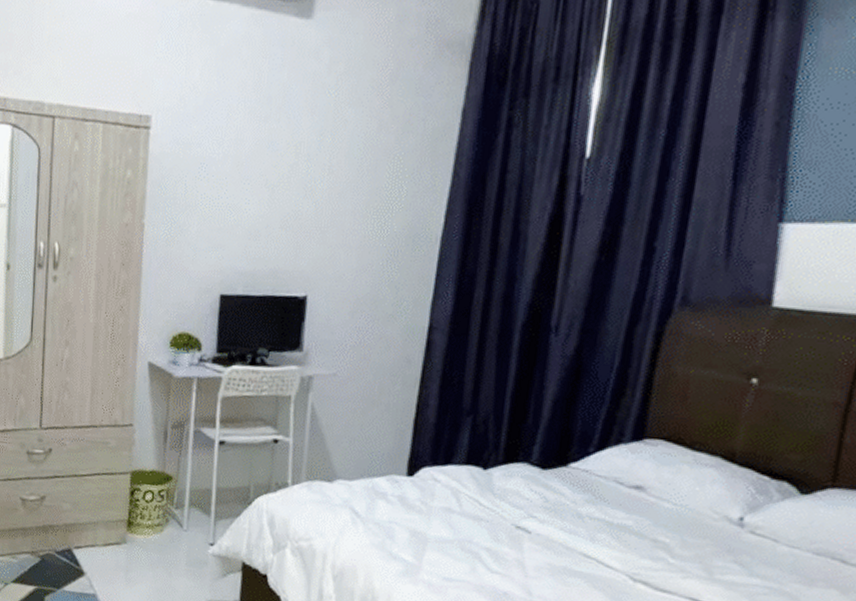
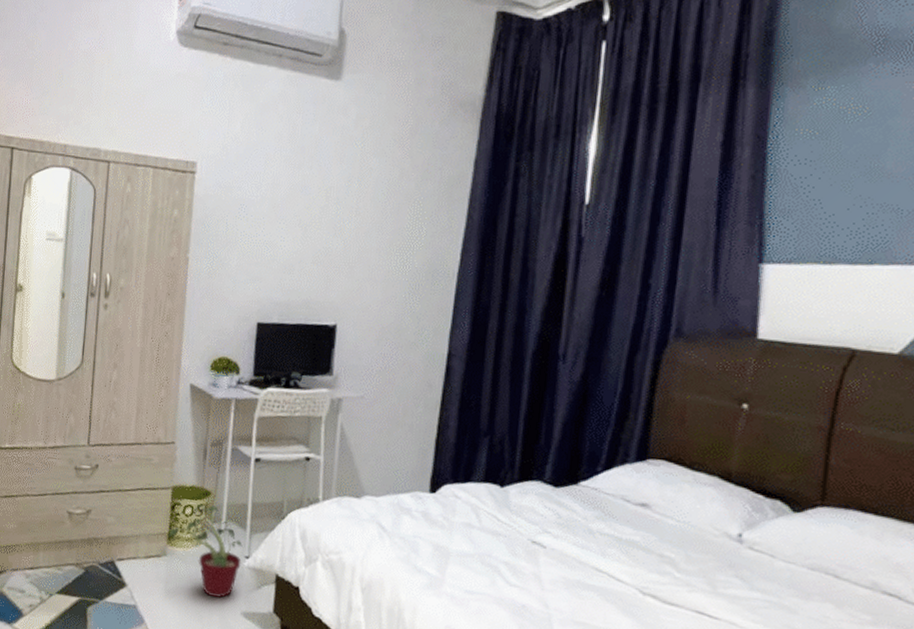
potted plant: none [127,488,207,587] -> present [167,503,243,599]

